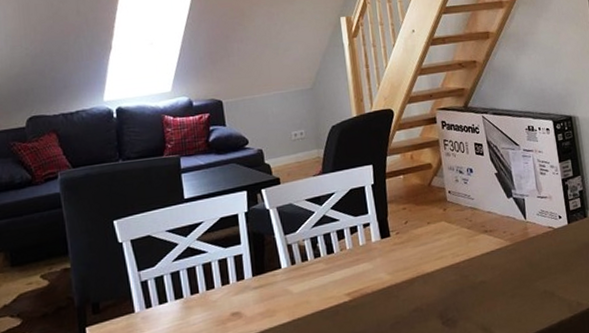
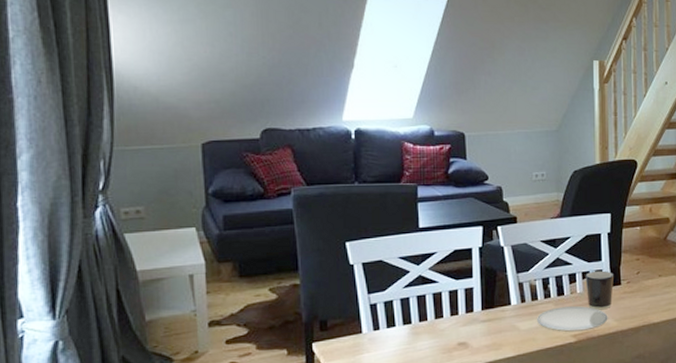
plate: none [308,262,381,292] -> present [536,306,608,333]
mug: none [353,223,383,265] -> present [585,270,614,310]

